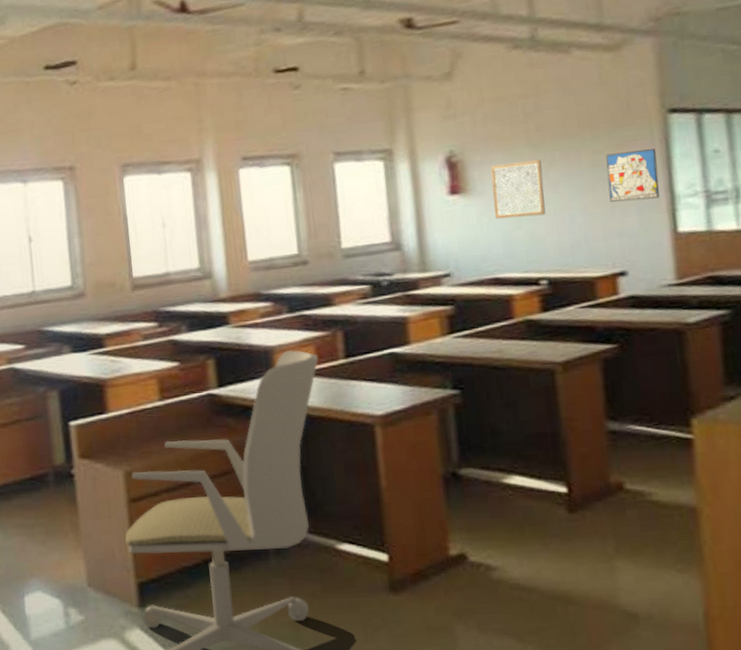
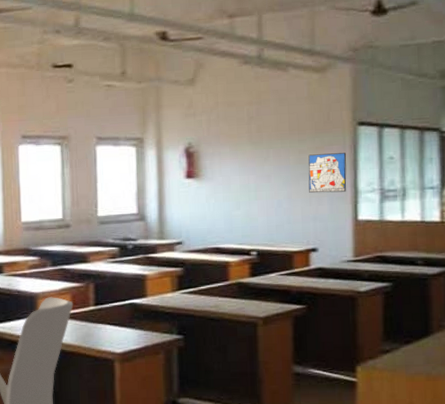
wall art: present [490,160,546,219] -> none [219,155,259,201]

